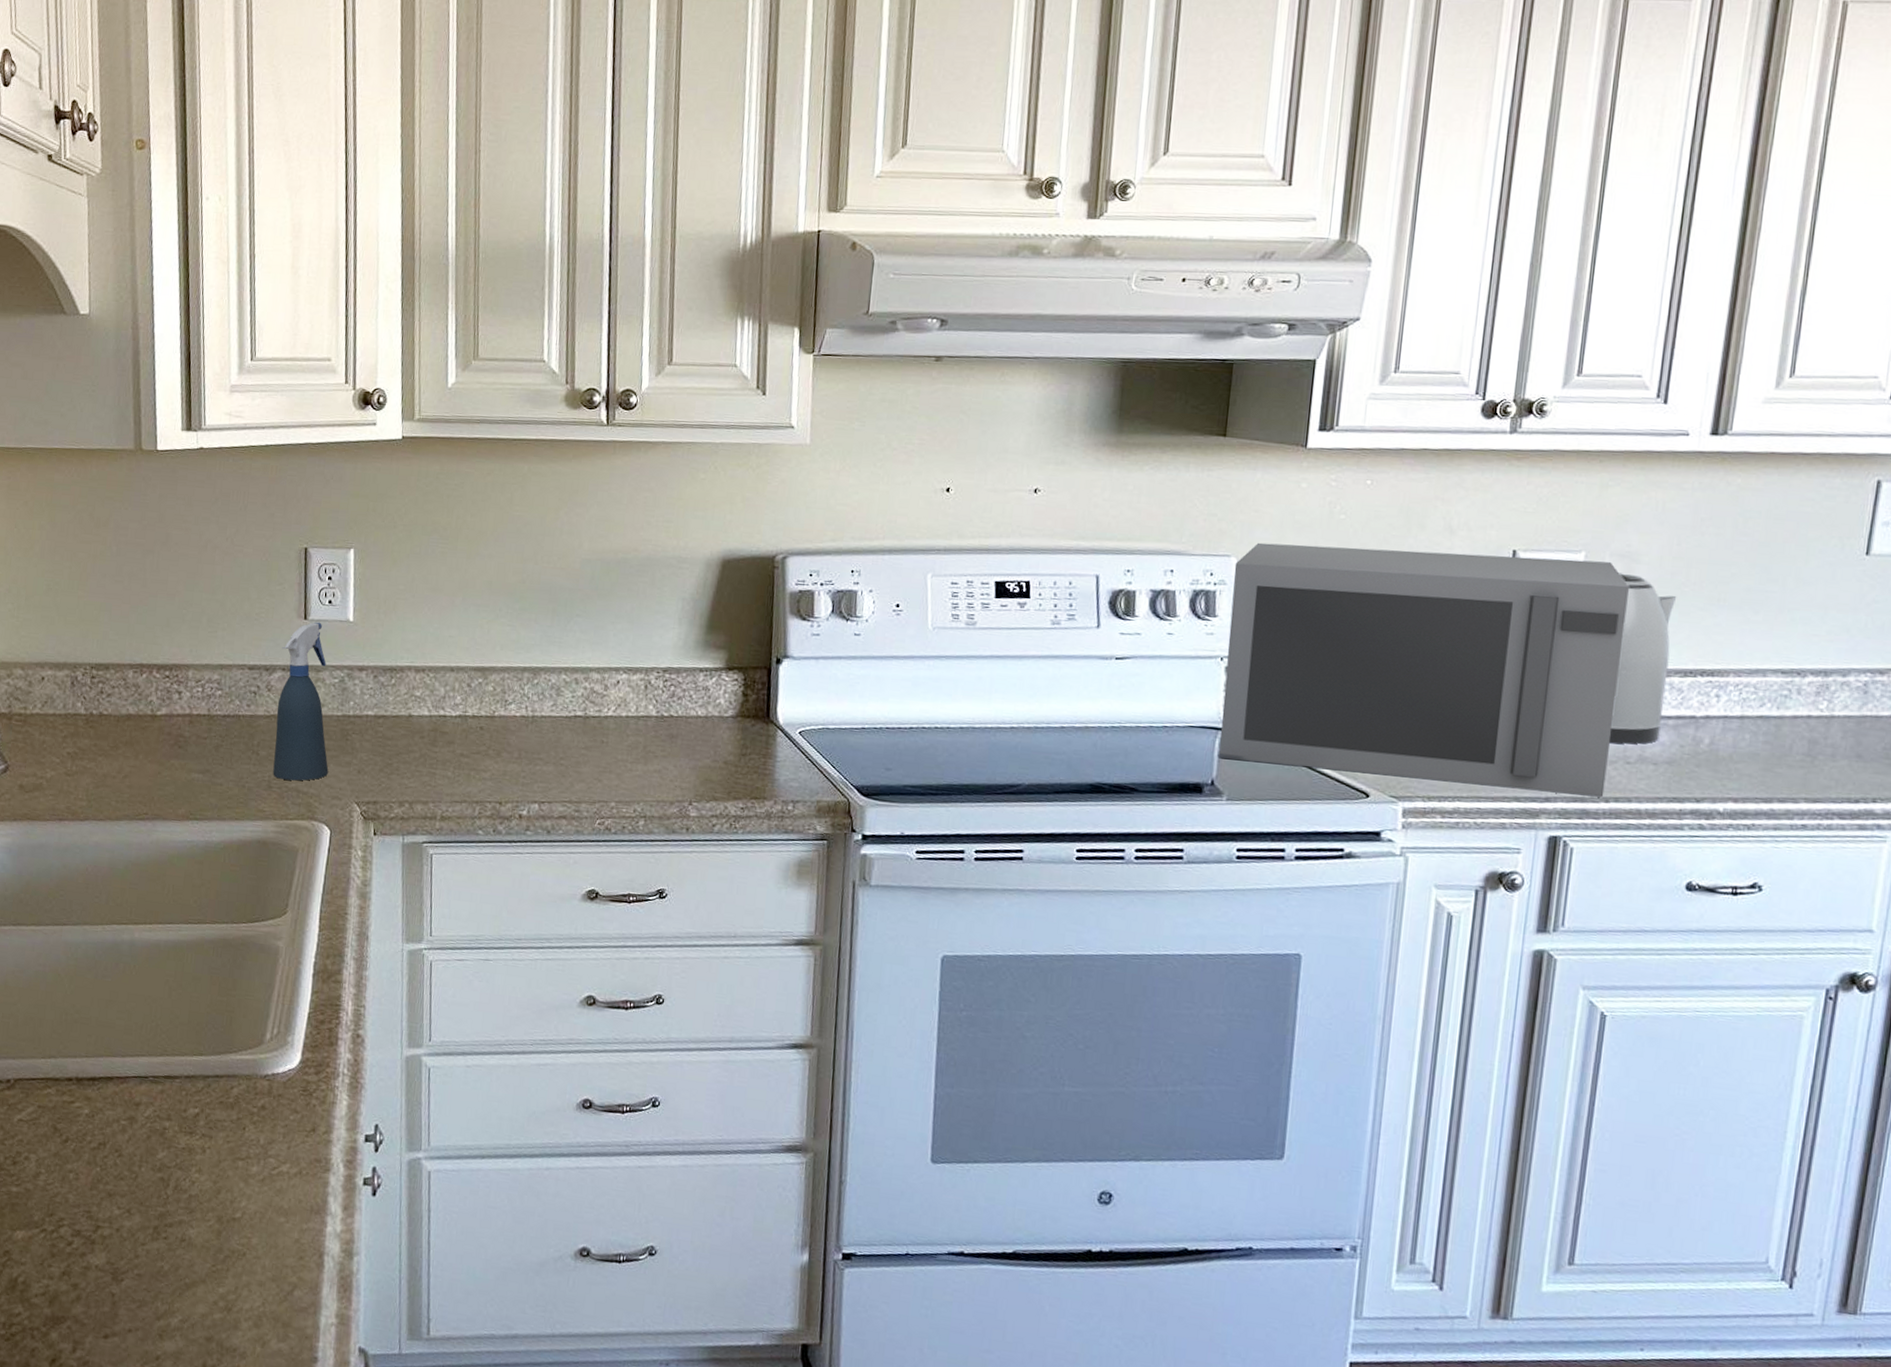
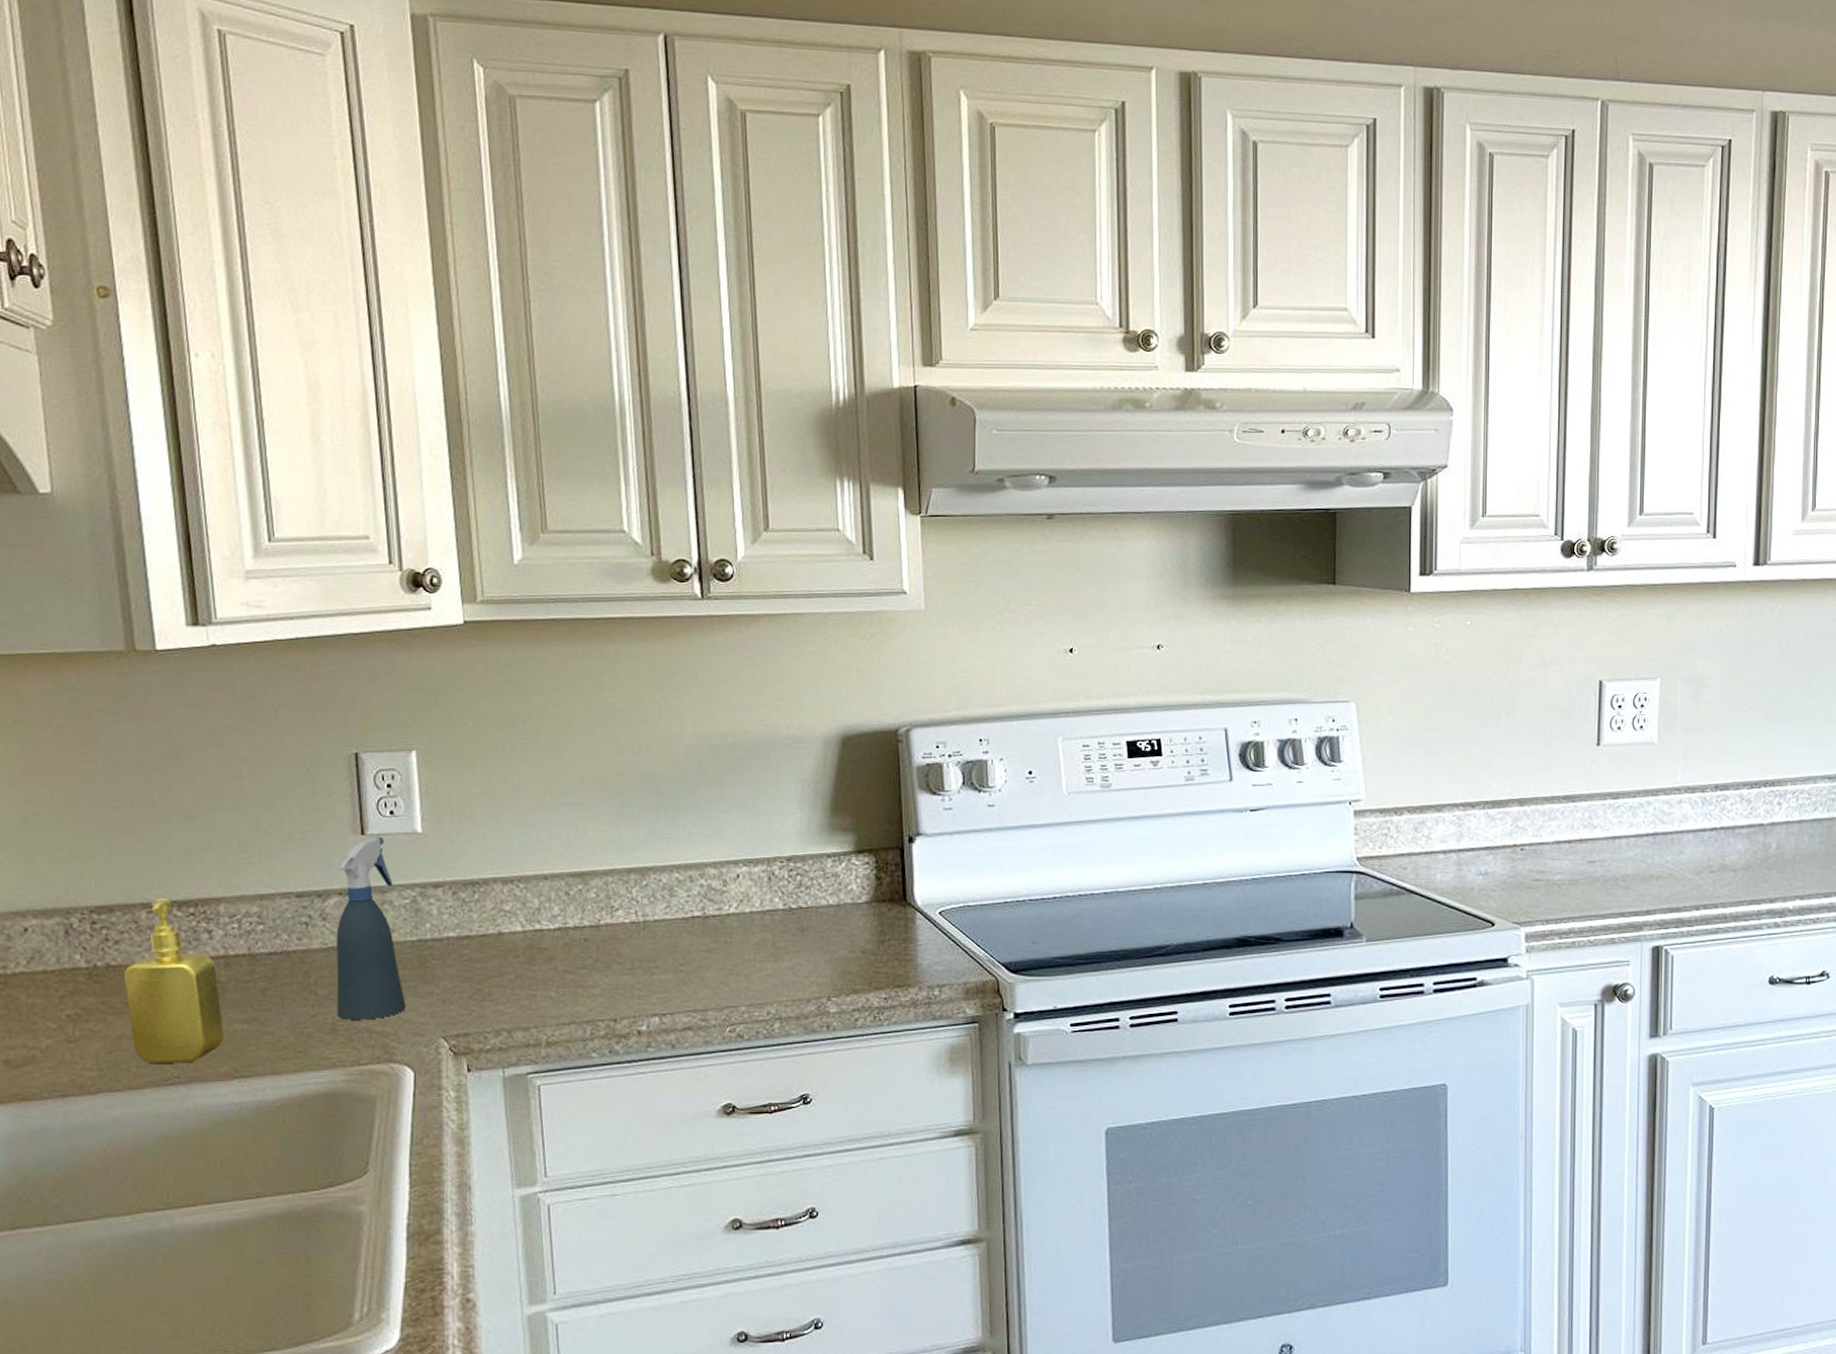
soap dispenser: none [112,660,184,803] -> present [124,898,225,1063]
microwave: present [1219,542,1629,797] -> none [1354,686,1699,906]
kettle: present [1608,573,1677,744] -> none [1689,696,1739,854]

